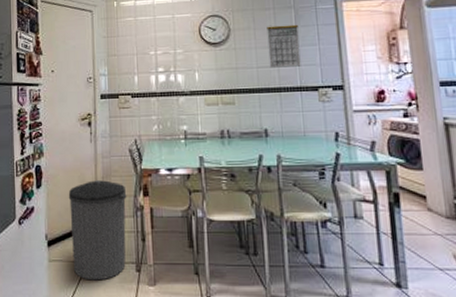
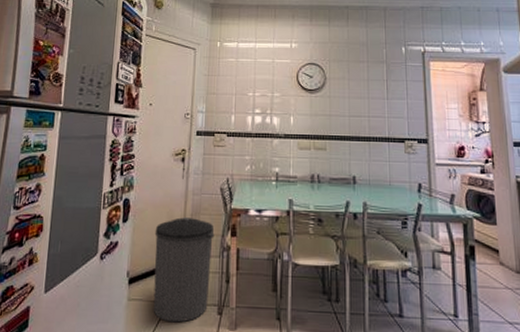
calendar: present [266,24,301,68] -> none [360,78,390,118]

